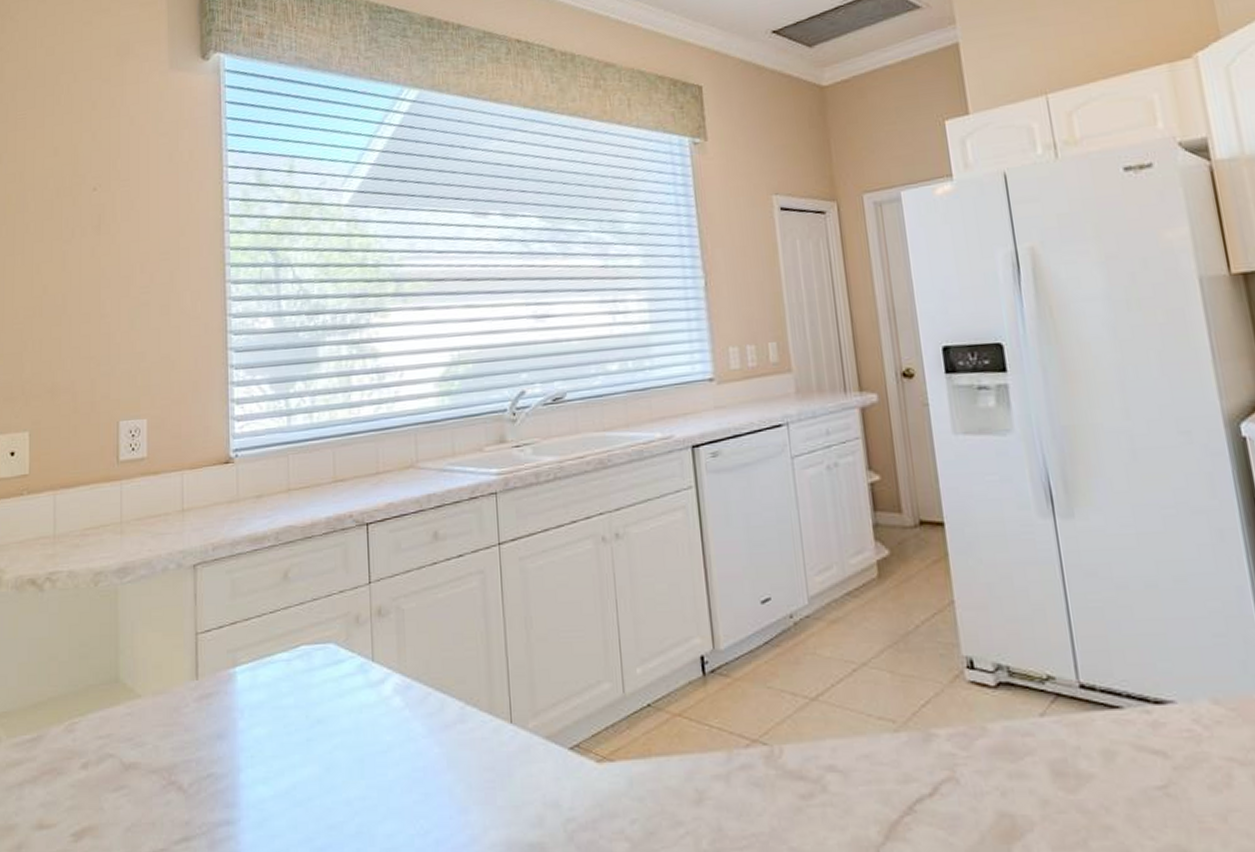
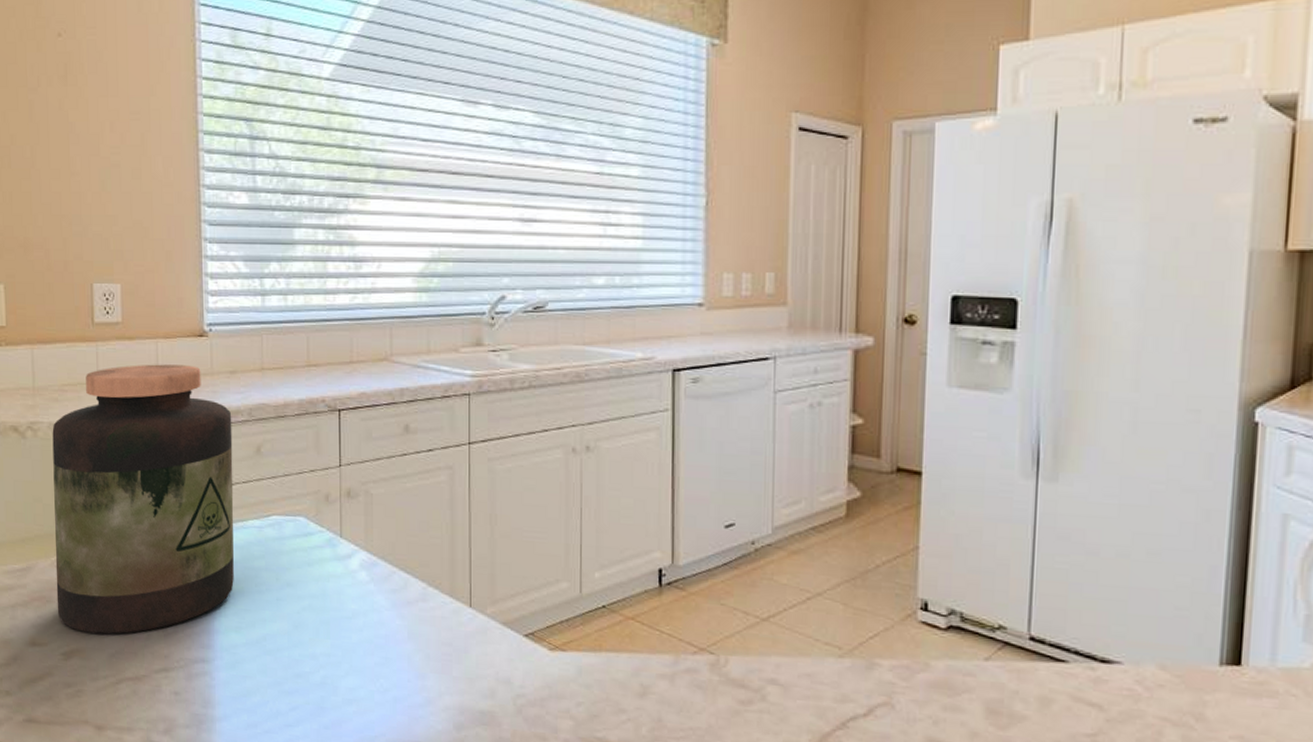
jar: none [69,494,261,805] -> present [52,364,235,635]

